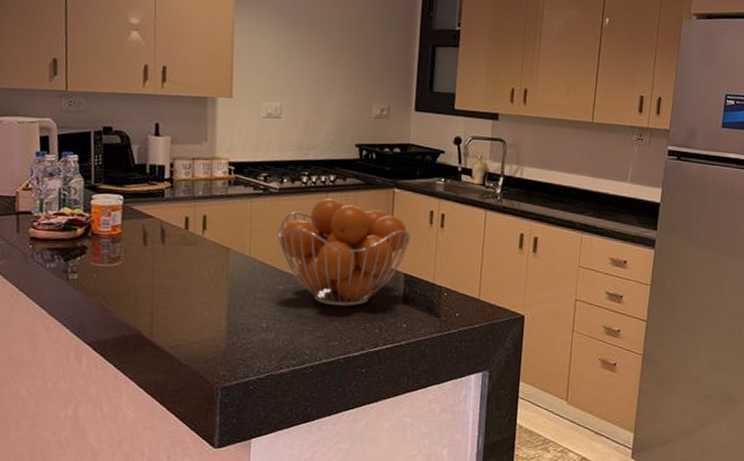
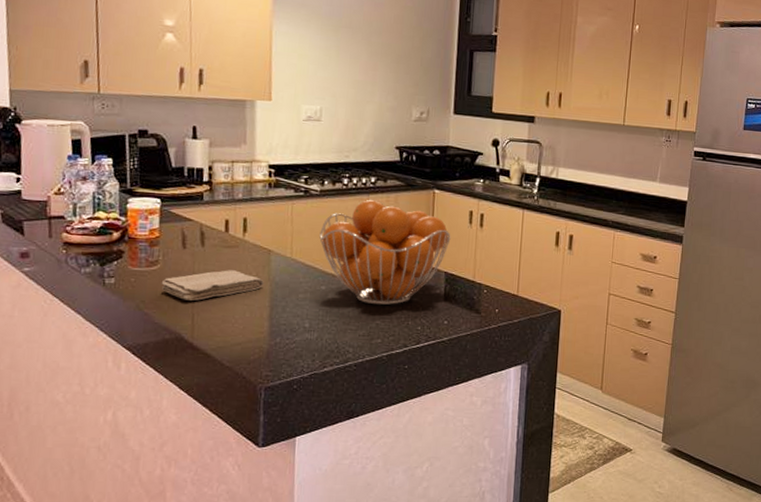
washcloth: none [122,267,222,298] -> present [161,270,264,301]

